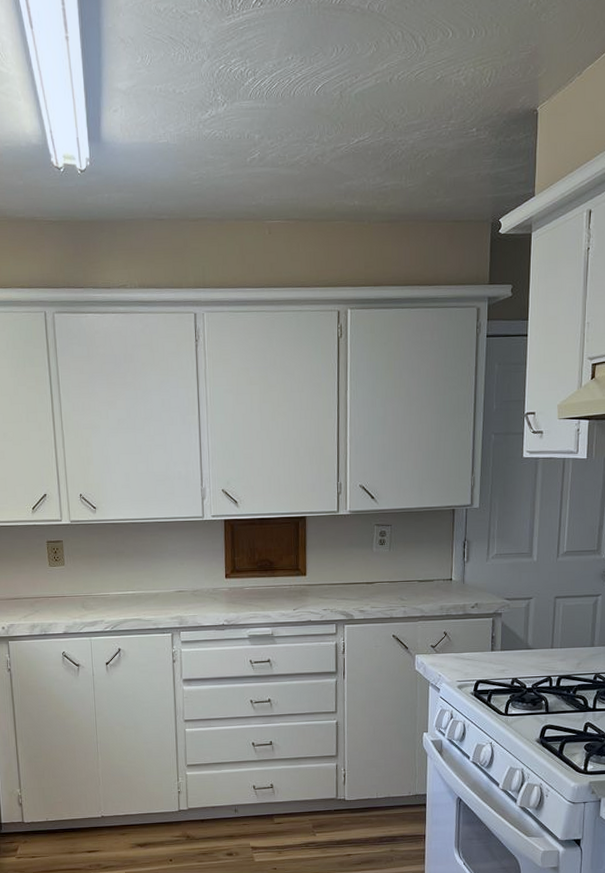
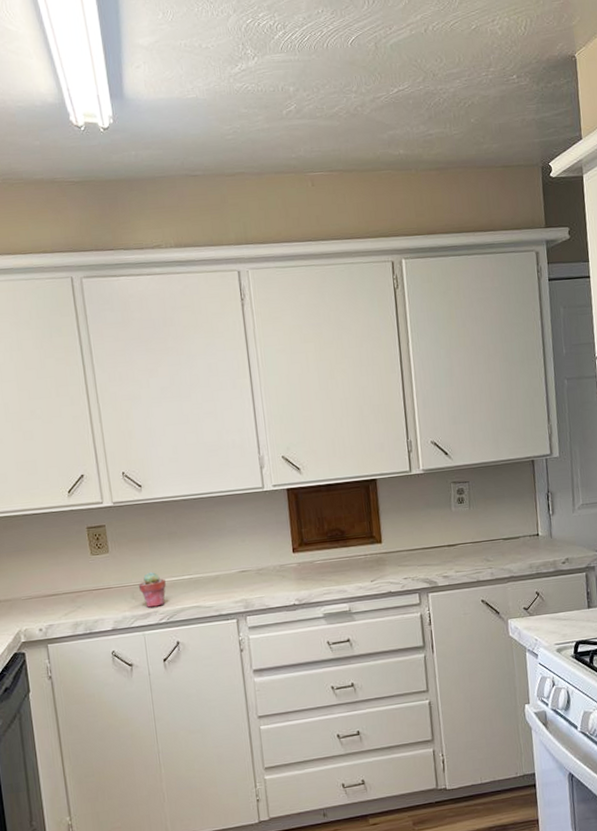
potted succulent: none [88,585,112,617] -> present [138,571,166,608]

